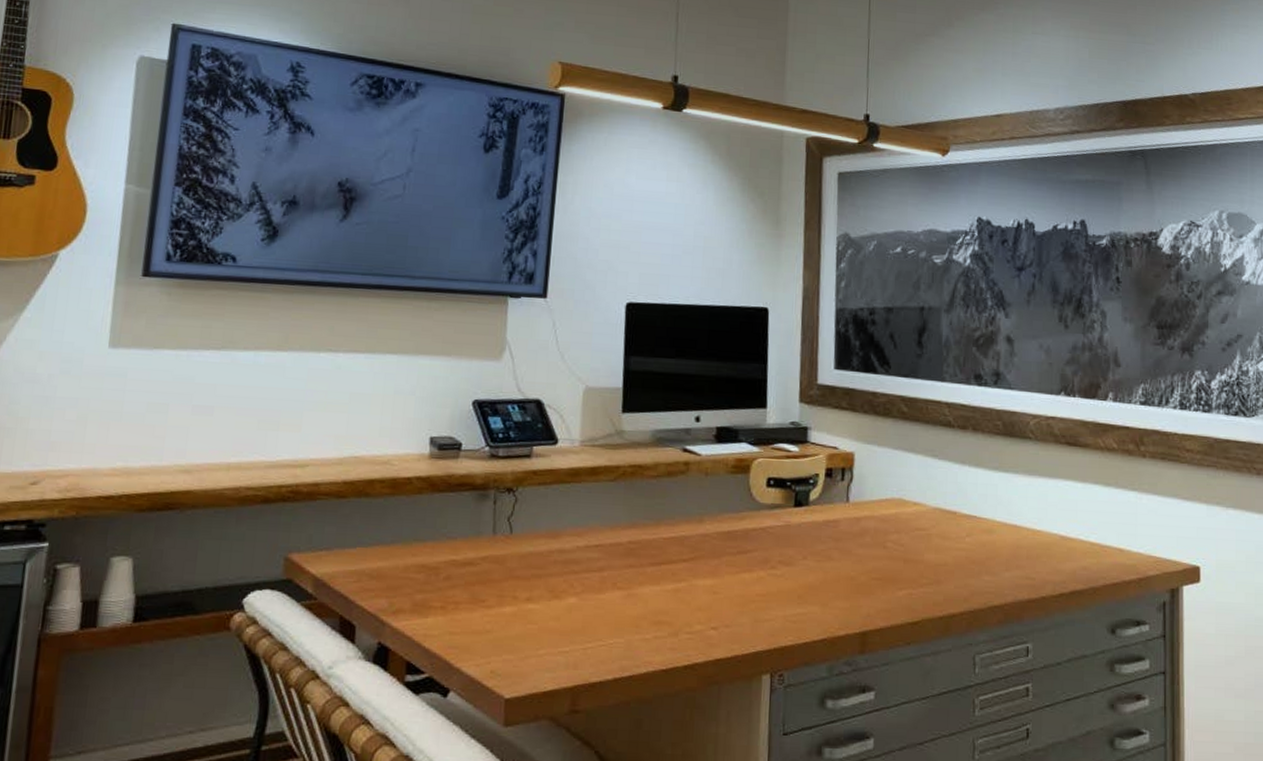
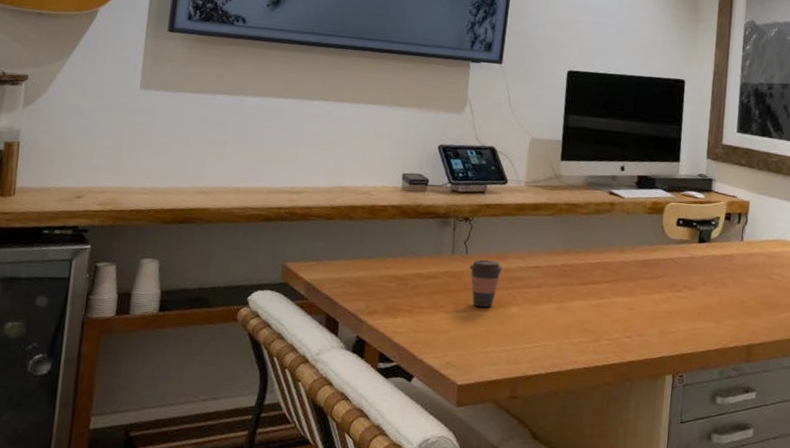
coffee cup: none [514,539,556,600] -> present [468,259,503,308]

